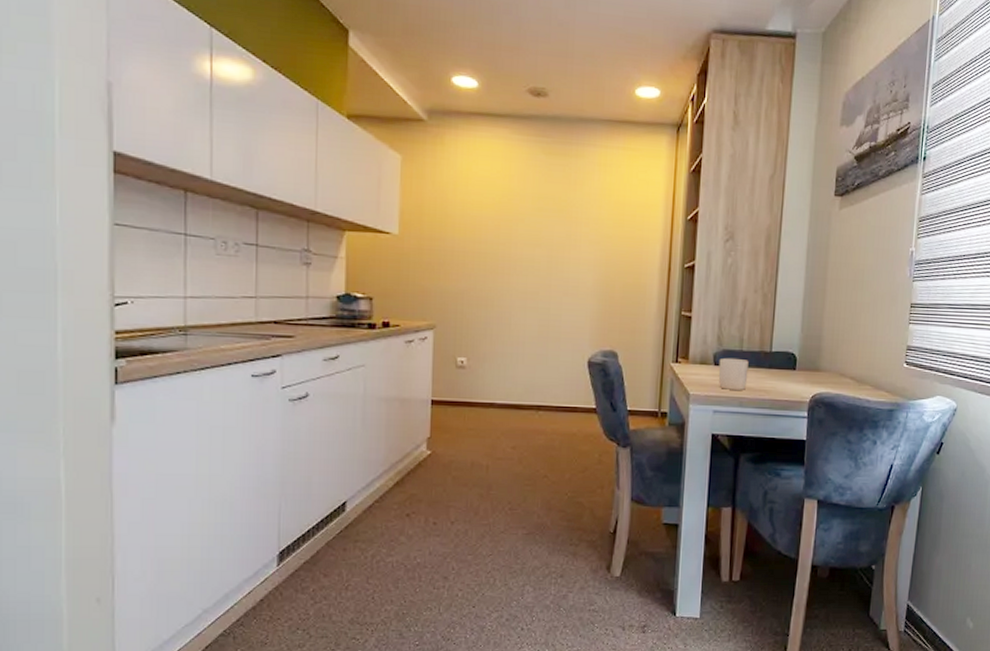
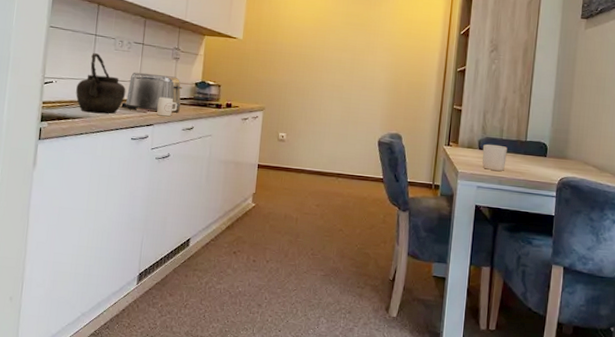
kettle: none [164,260,238,344] -> present [76,53,126,114]
toaster: none [233,284,320,338] -> present [121,72,183,113]
mug: none [285,317,315,343] -> present [157,97,178,117]

